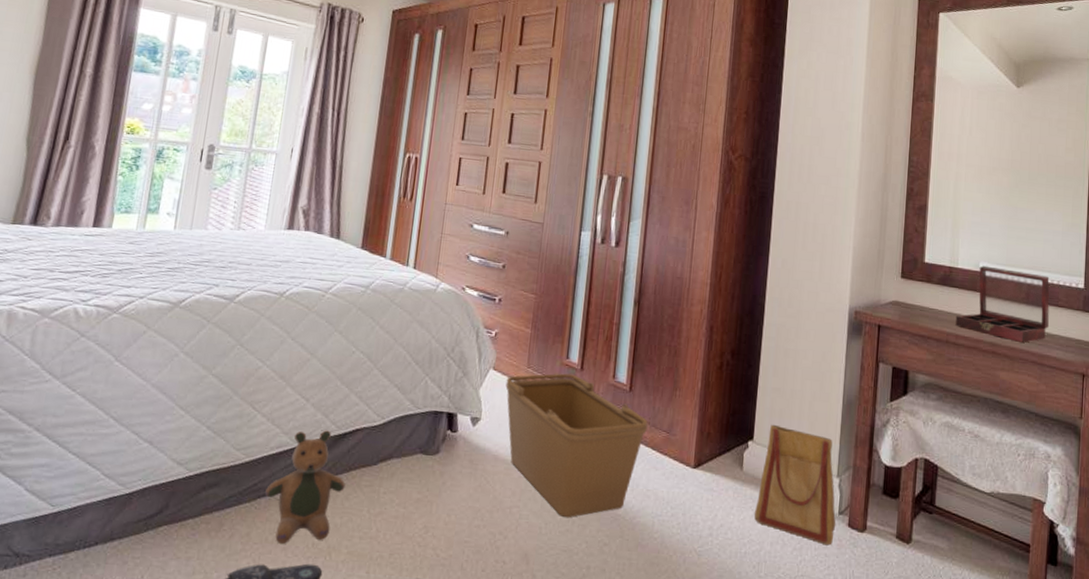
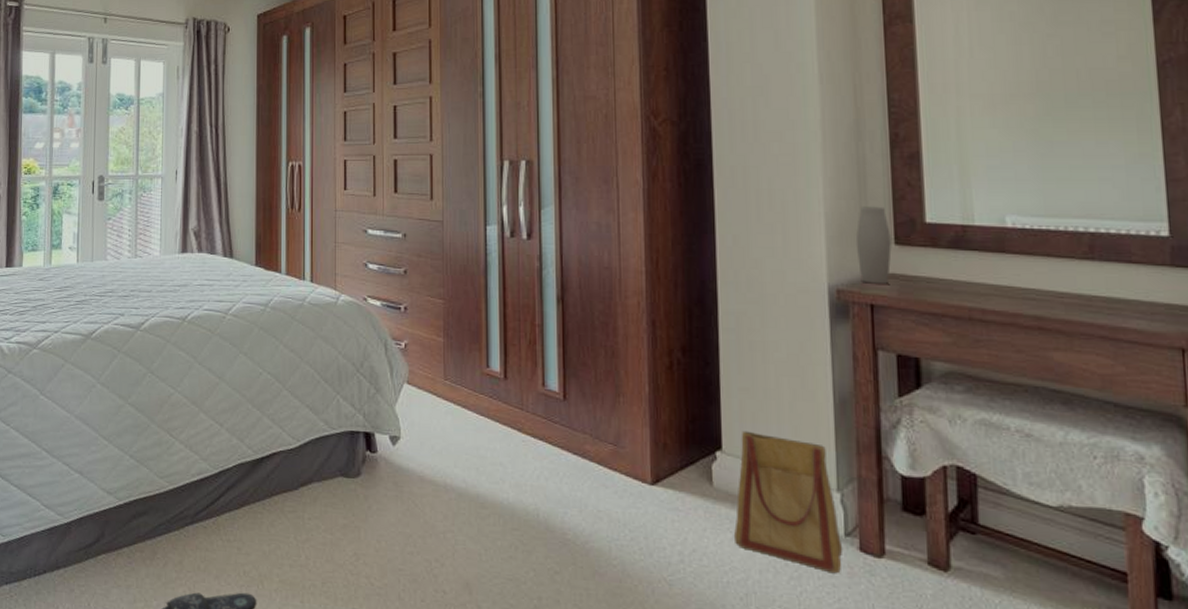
teddy bear: present [264,430,345,545] -> none [191,455,269,573]
bicycle basket: present [505,373,648,517] -> none [423,384,590,543]
vase: none [873,244,899,309] -> present [855,206,892,284]
jewelry box: present [955,265,1050,343] -> none [979,219,1120,313]

